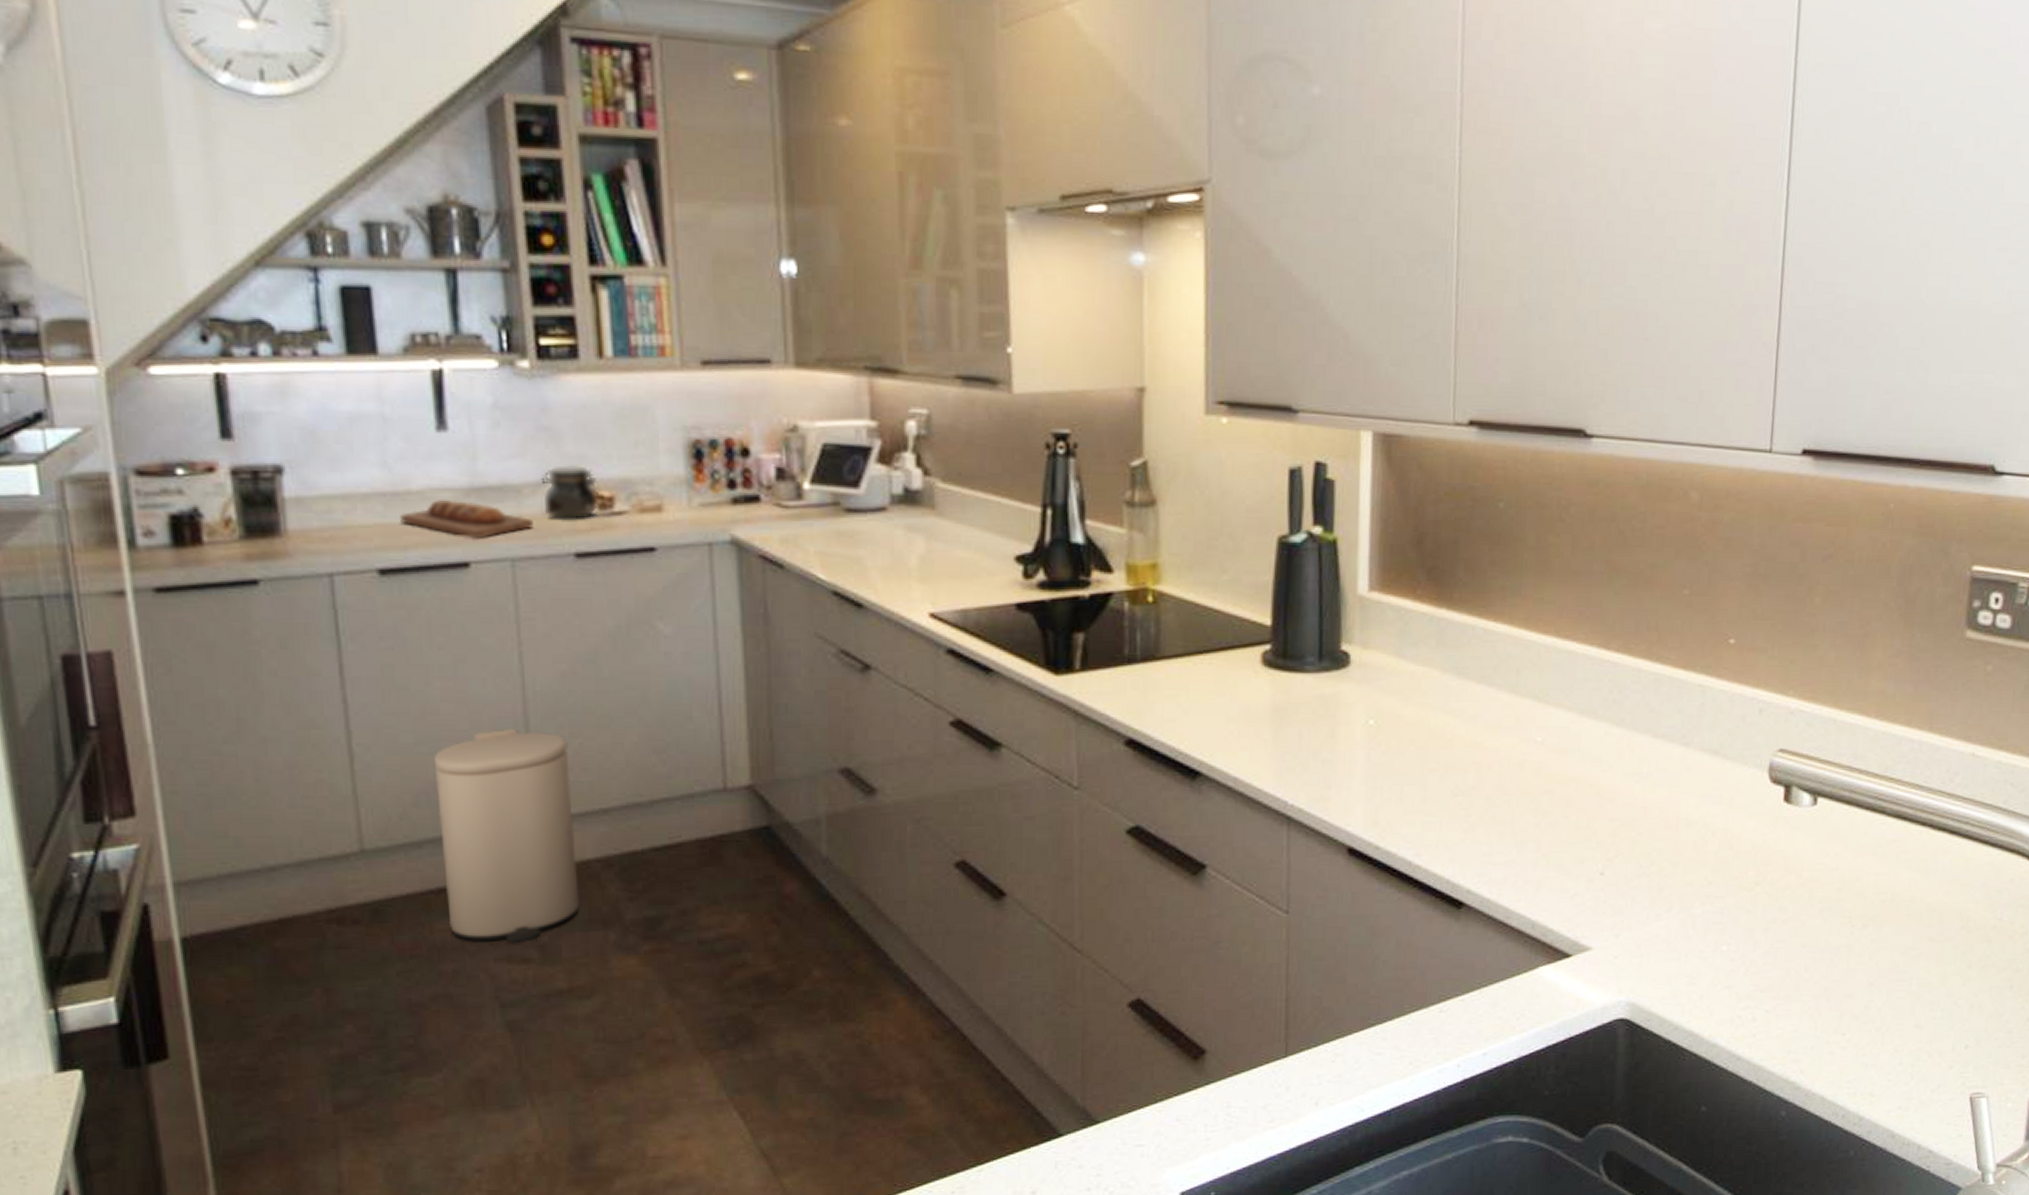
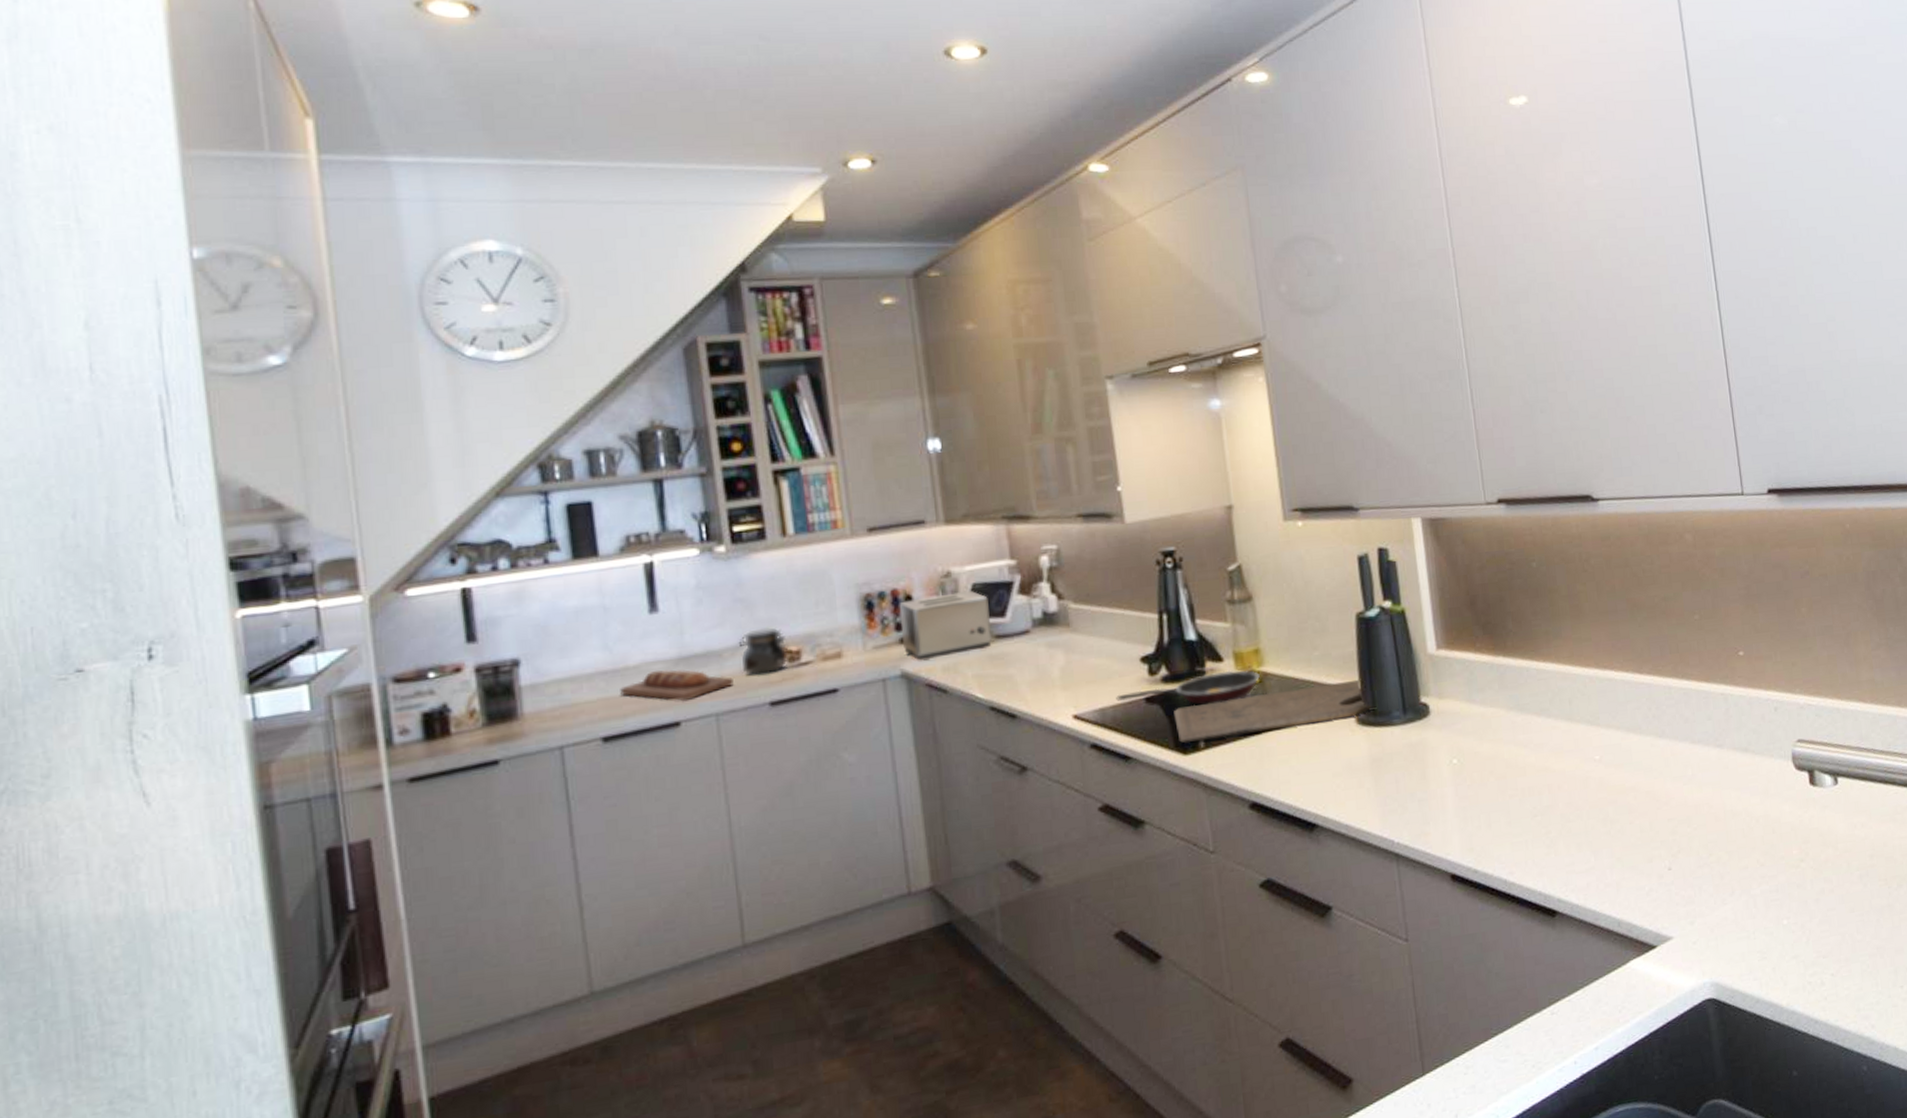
pedal bin: present [433,728,579,944] -> none [653,862,787,1066]
toaster: none [733,450,840,528] -> present [899,590,992,661]
frying pan: none [982,584,1154,620] -> present [1116,670,1260,705]
cutting board: none [1048,614,1288,662] -> present [1174,679,1377,744]

